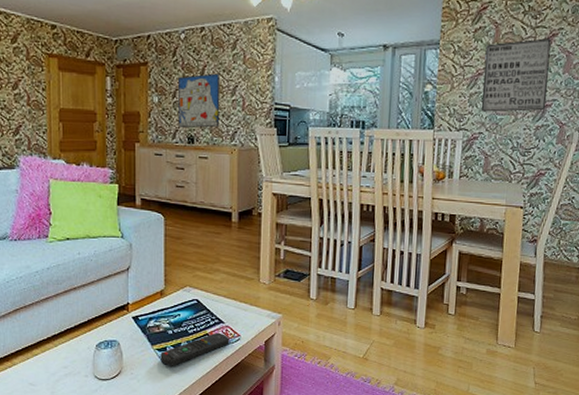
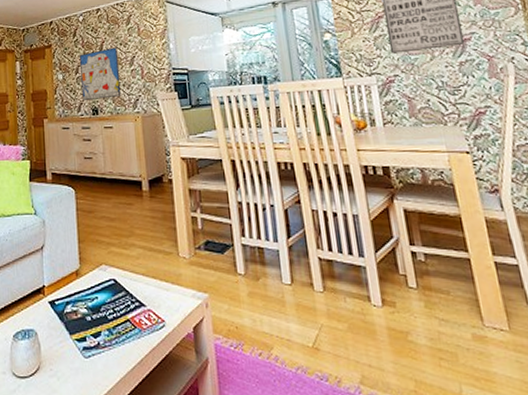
remote control: present [160,332,230,366] -> none [80,317,154,360]

